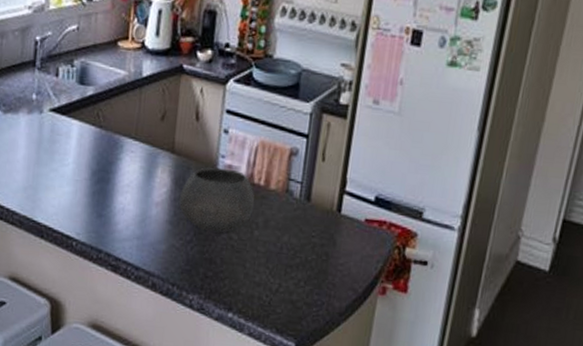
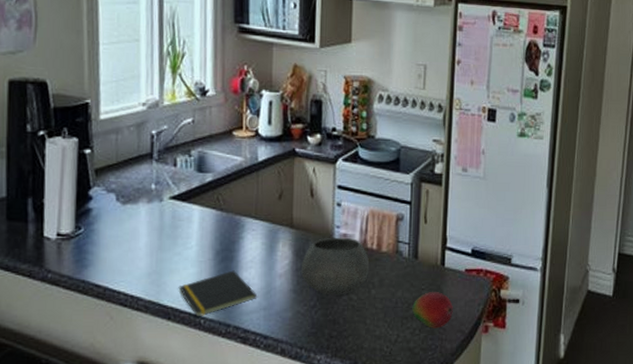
notepad: none [53,193,132,239] -> present [178,270,258,317]
fruit: none [298,240,347,283] -> present [412,292,453,328]

